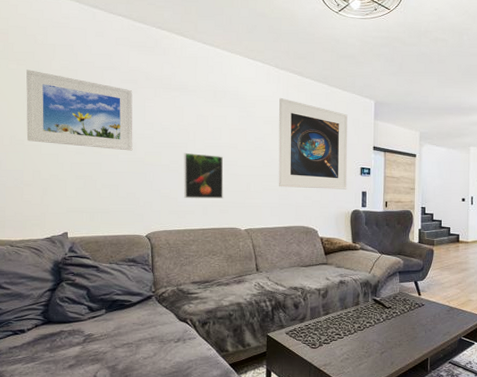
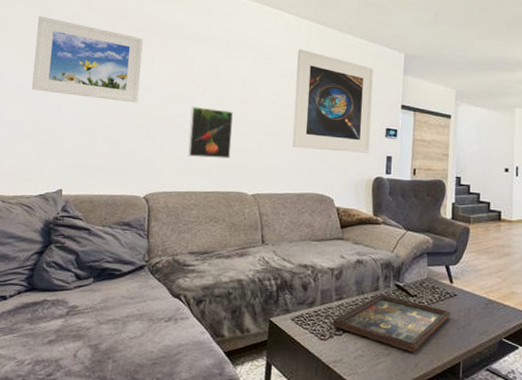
decorative tray: none [321,308,420,353] -> present [332,294,451,353]

